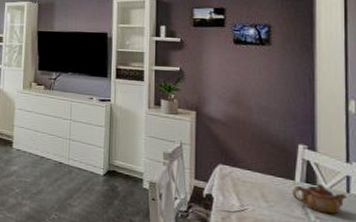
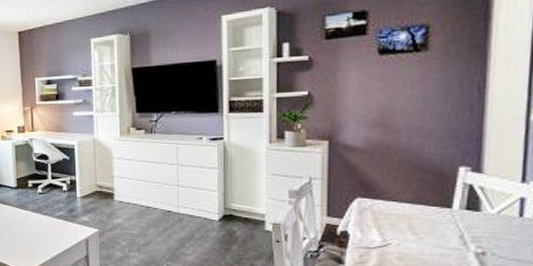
teapot: present [291,183,347,215] -> none [447,209,519,243]

